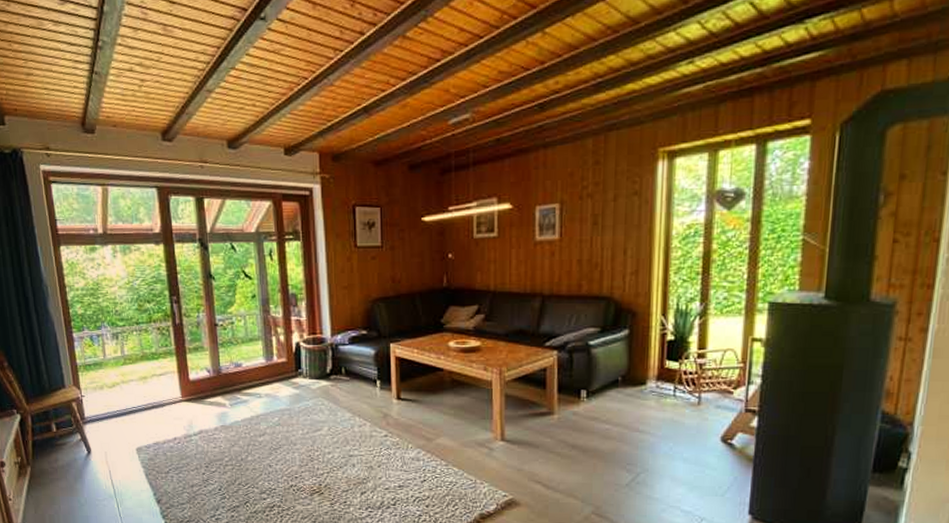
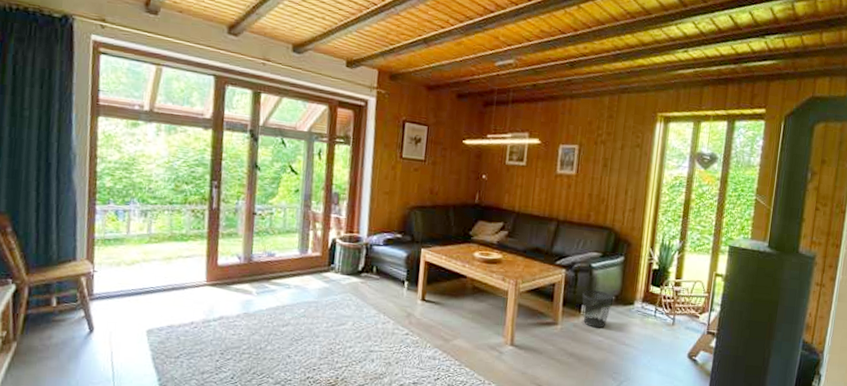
wastebasket: none [579,371,619,415] -> present [582,289,613,328]

